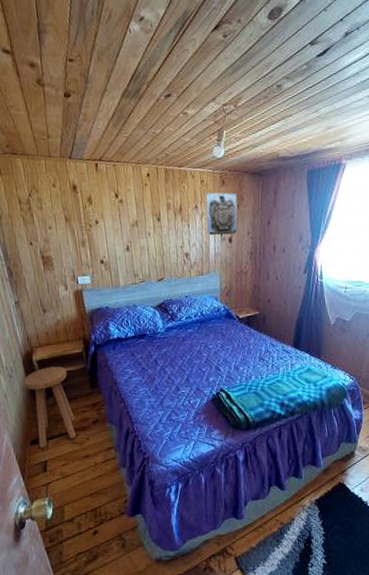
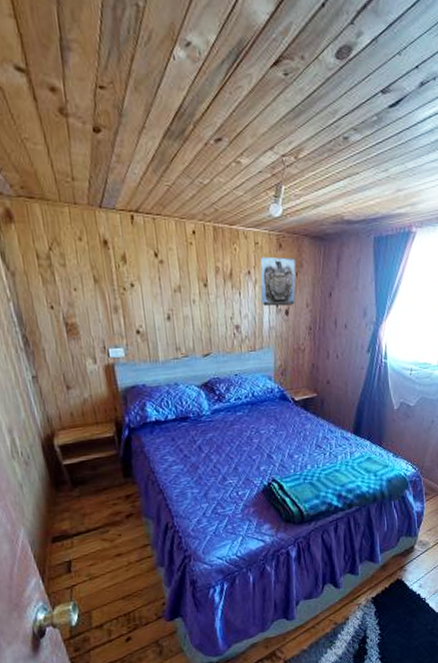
stool: present [24,366,76,448] -> none [43,452,106,546]

